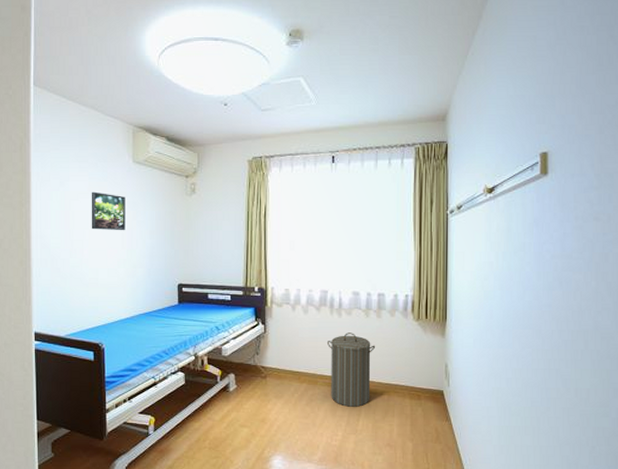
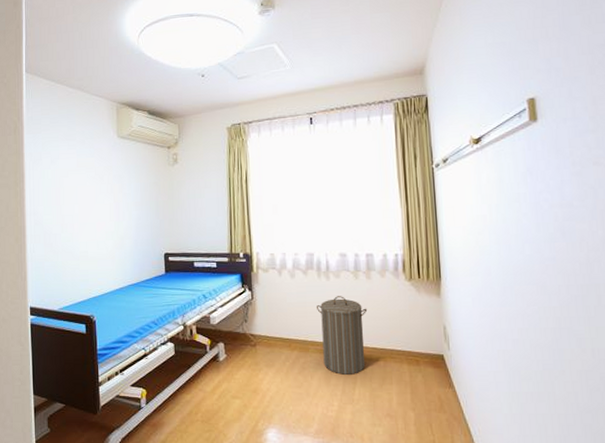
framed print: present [91,191,125,231] -> none [79,167,112,204]

